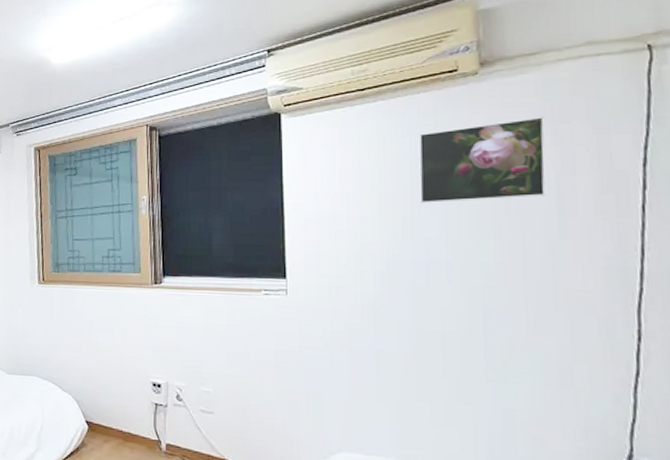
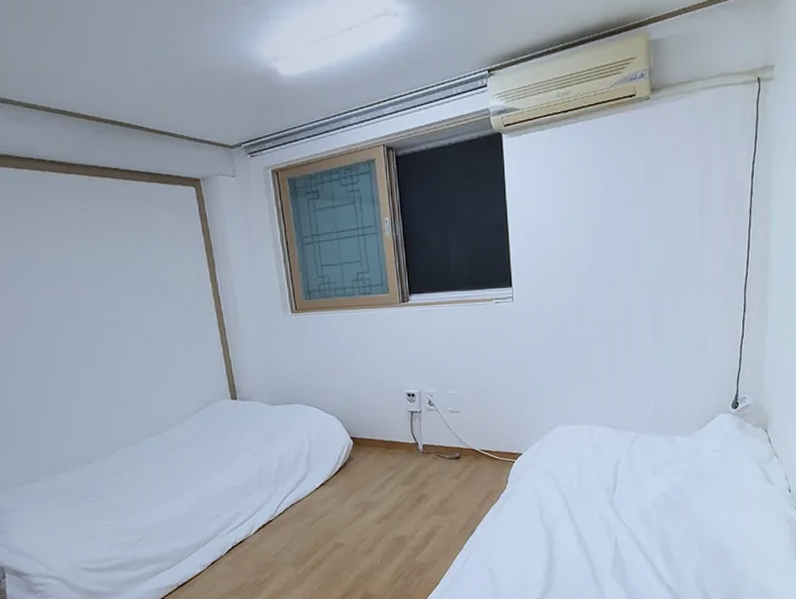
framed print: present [418,117,546,204] -> none [608,138,693,214]

